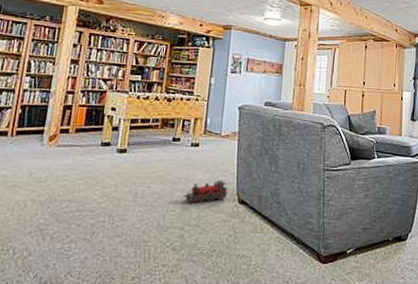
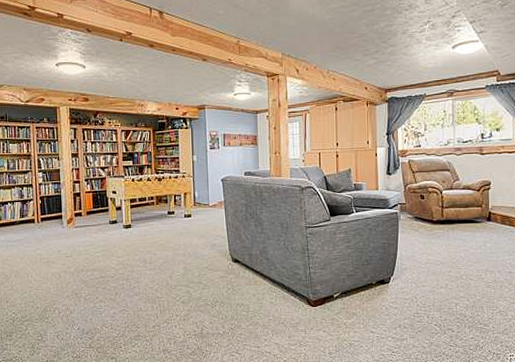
toy train: present [183,180,228,204] -> none [184,244,222,266]

